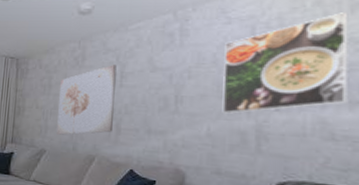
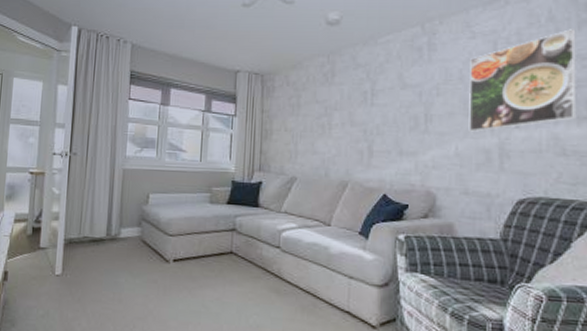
wall art: present [57,65,117,135] -> none [308,82,367,160]

